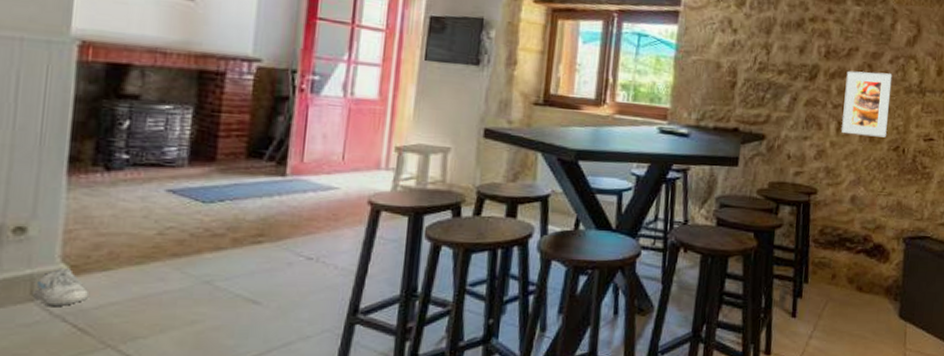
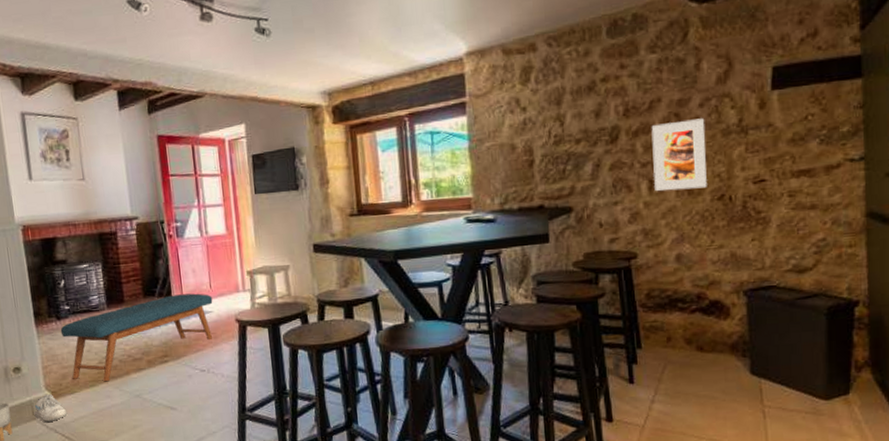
bench: none [106,161,343,260] -> present [60,293,213,382]

